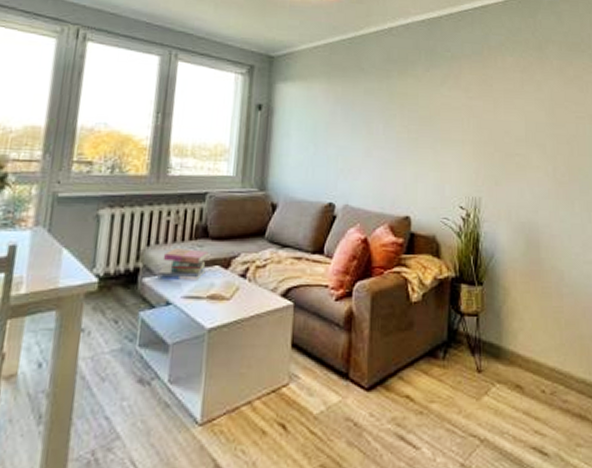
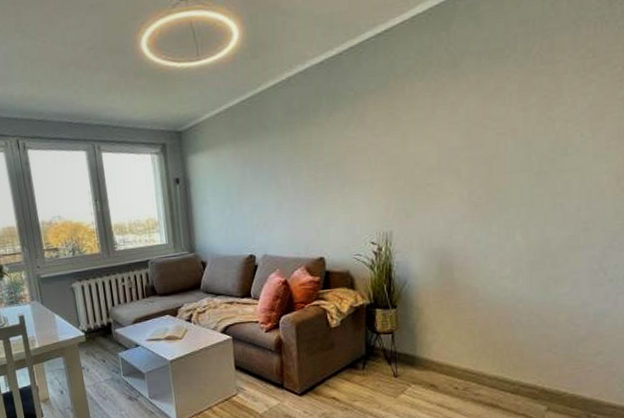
books: present [157,248,209,282] -> none [125,305,160,329]

